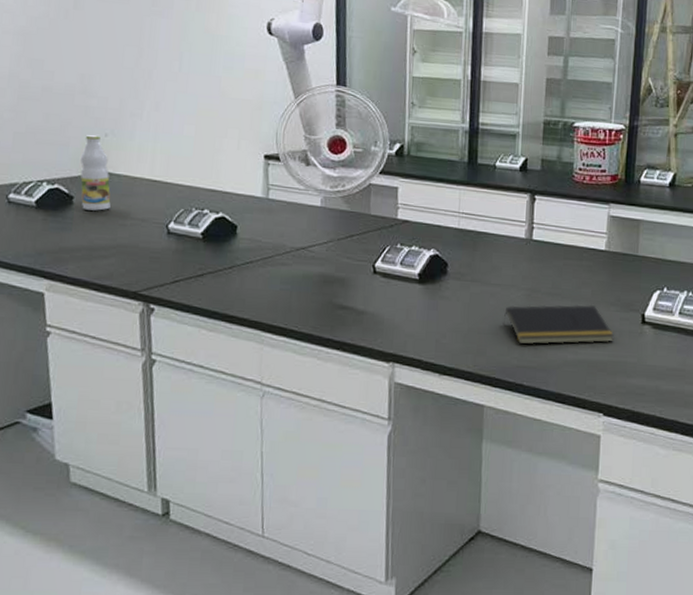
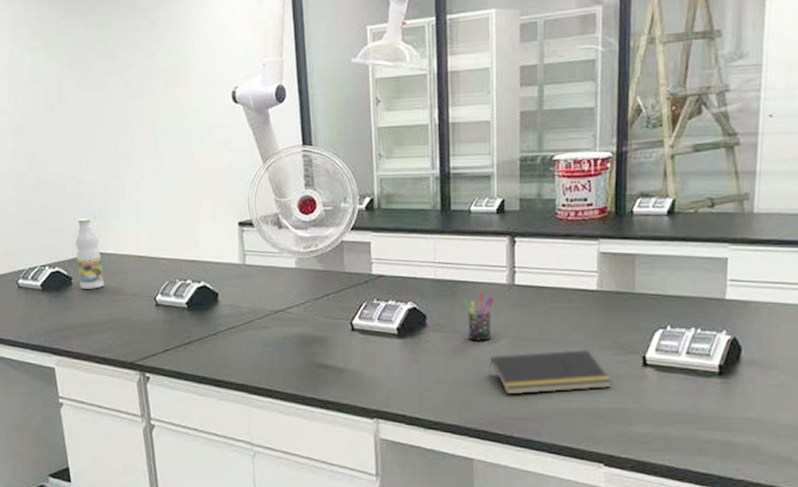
pen holder: none [483,244,513,292] -> present [462,292,495,341]

